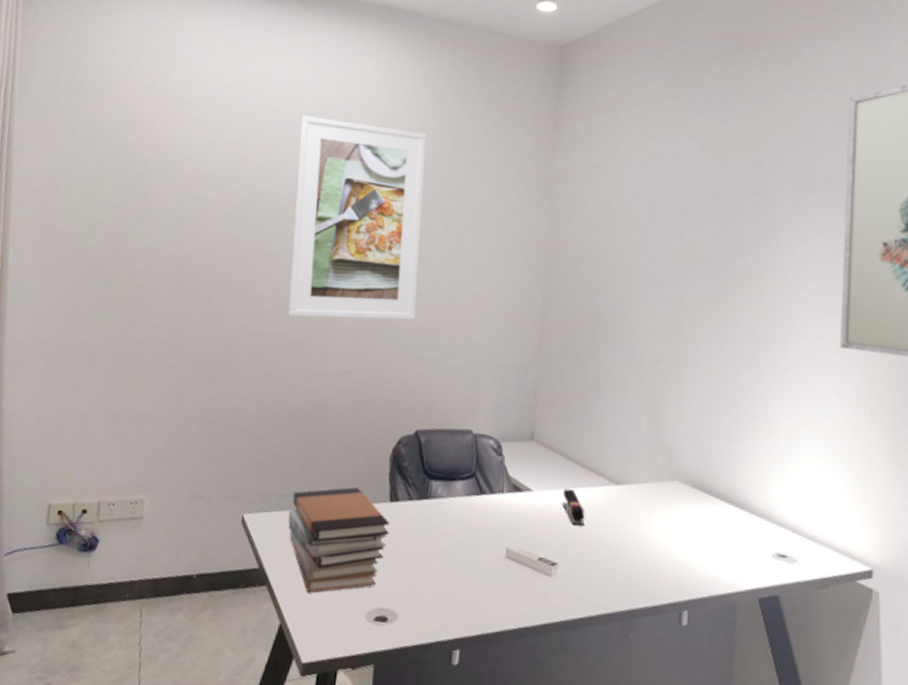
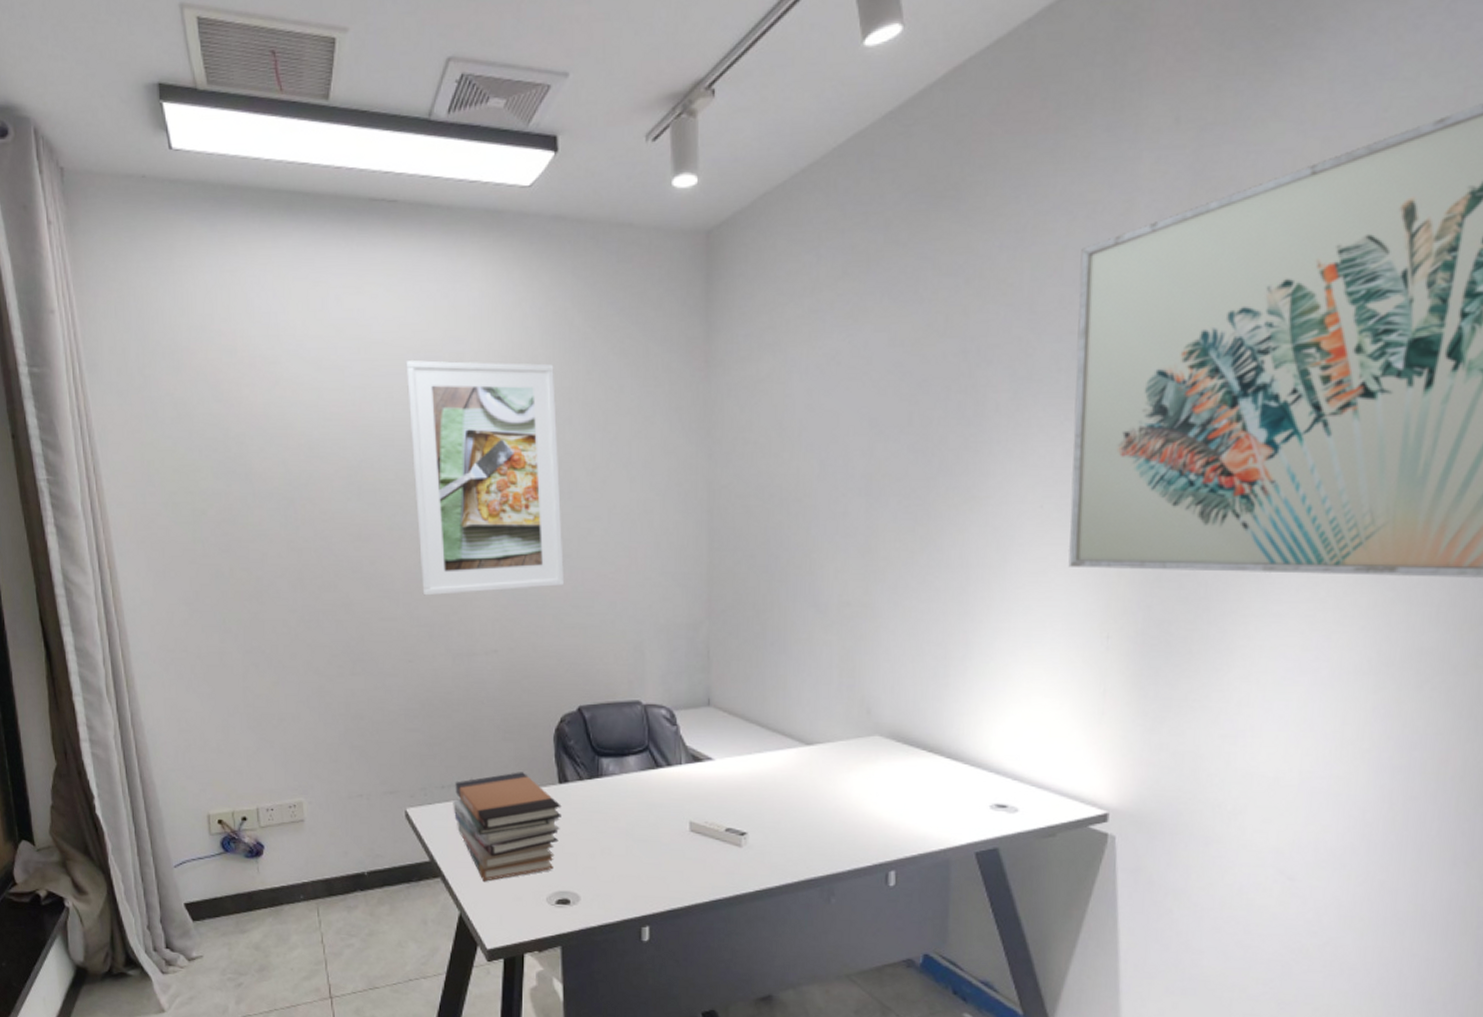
stapler: present [562,488,585,526] -> none [747,754,774,792]

